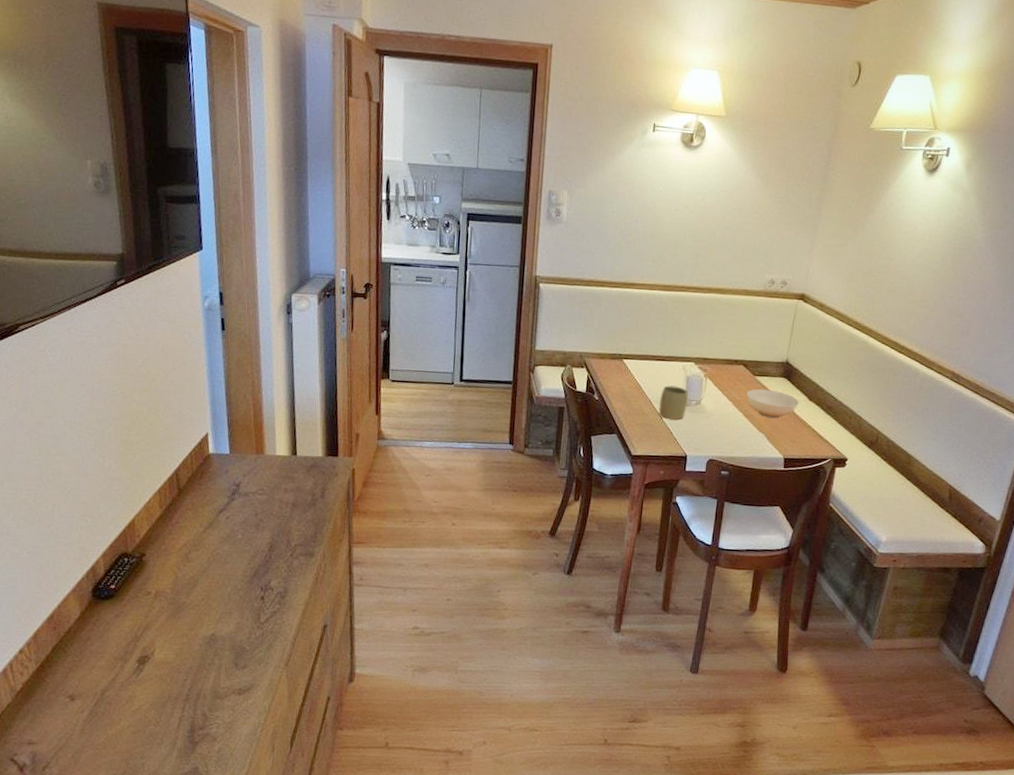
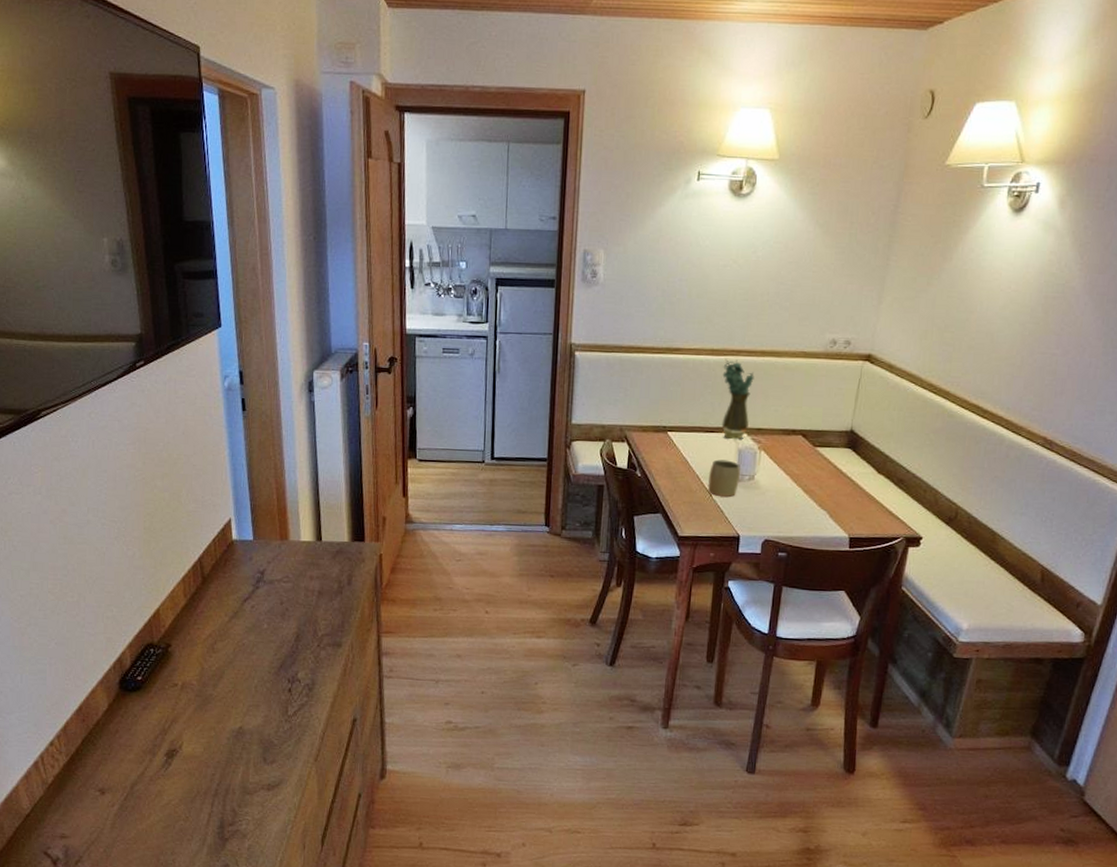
vase: none [672,294,702,368] -> present [721,359,754,440]
bowl: present [746,389,800,419] -> none [805,461,867,494]

